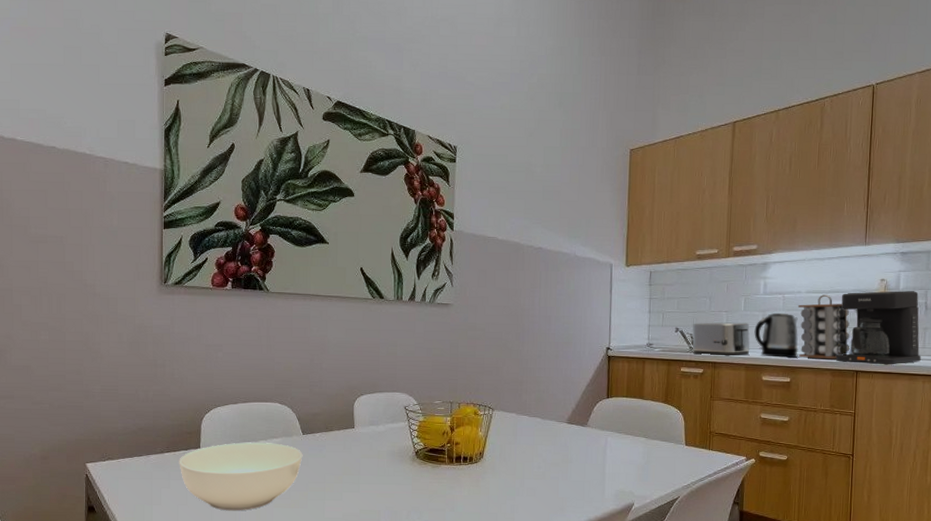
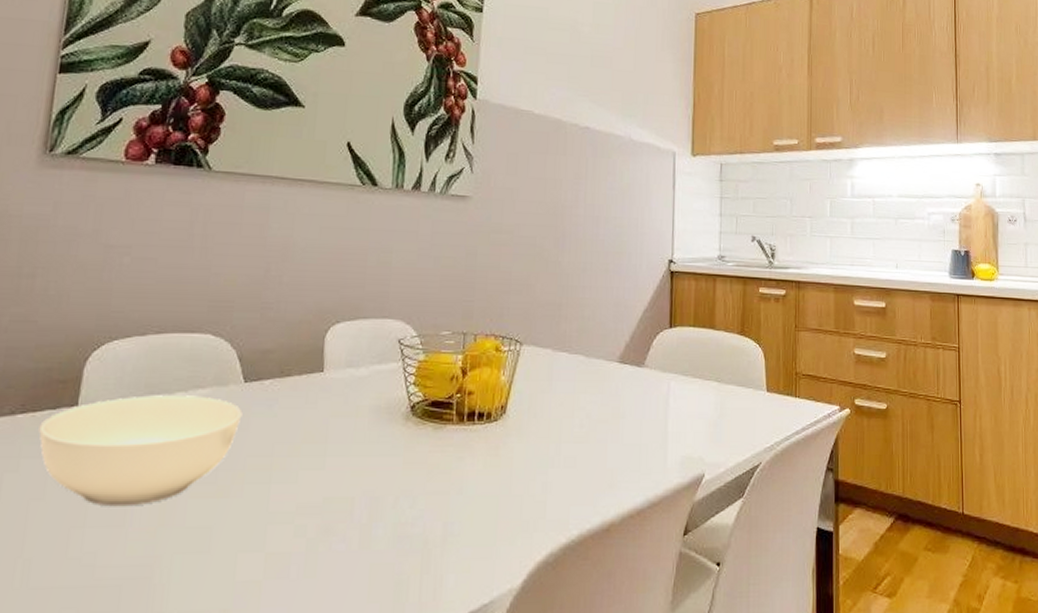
toaster: present [692,322,750,356] -> none [771,230,839,274]
kettle: present [754,312,799,359] -> none [843,220,893,278]
spice rack: present [797,295,850,360] -> none [889,200,949,280]
coffee maker: present [836,291,921,365] -> none [935,198,1024,288]

